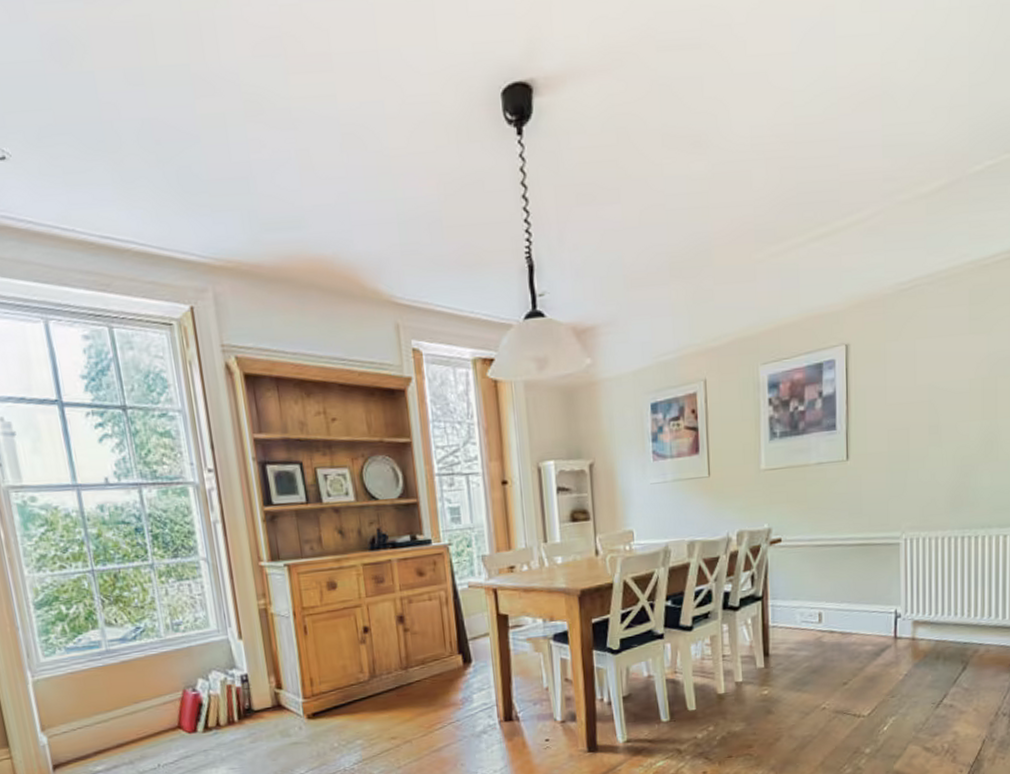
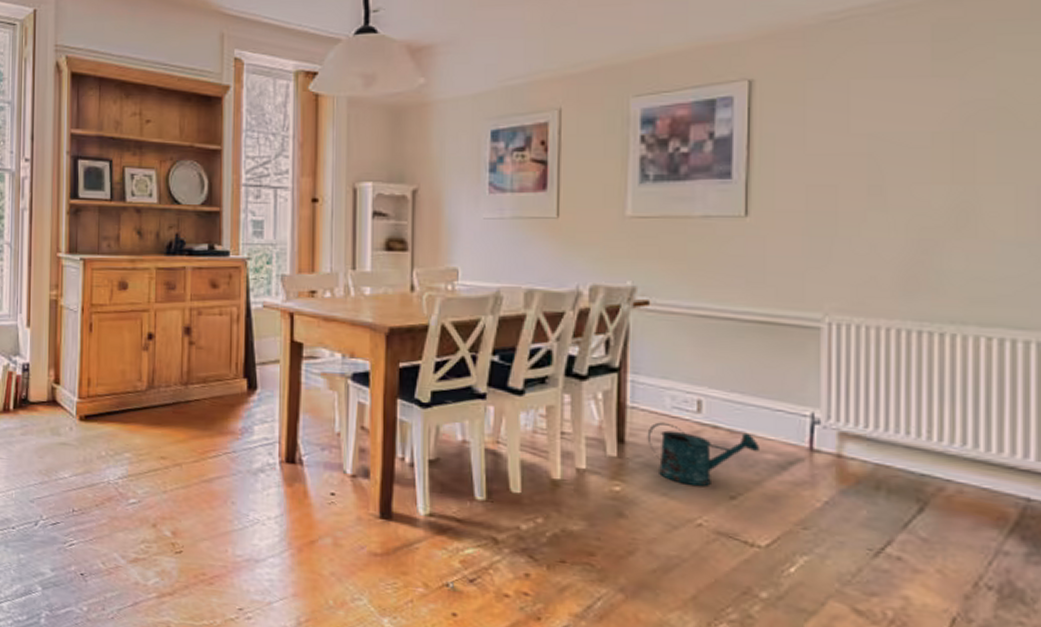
watering can: none [784,632,862,680] -> present [647,422,759,486]

